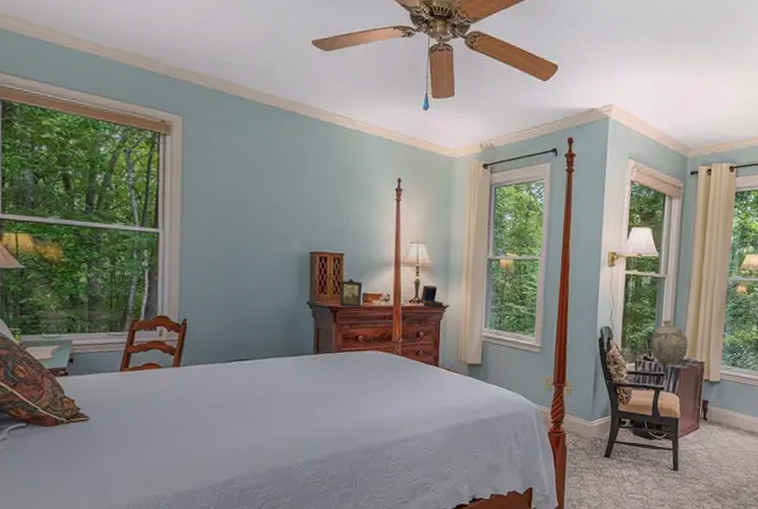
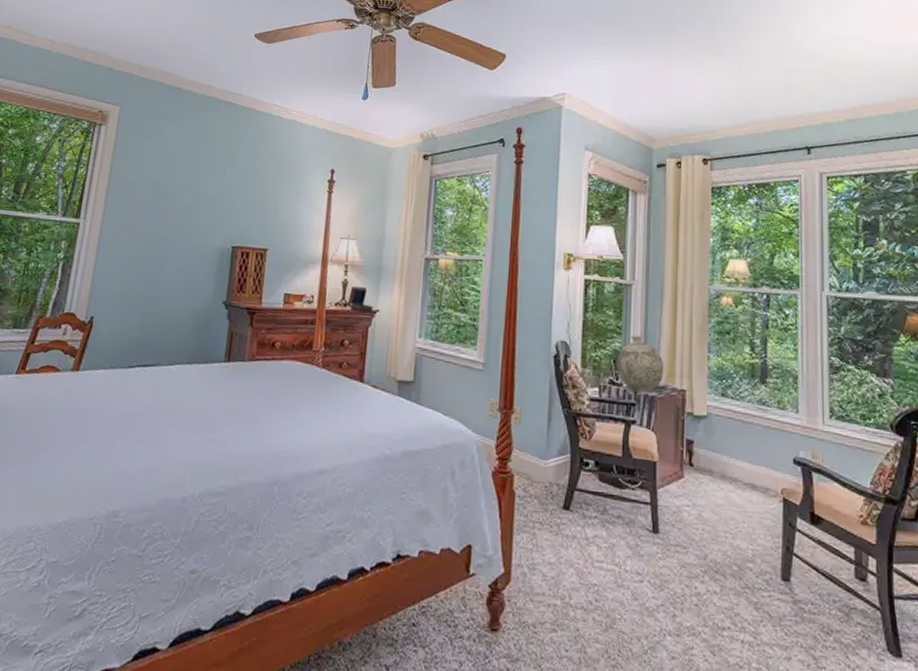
photo frame: present [340,279,363,308] -> none [258,277,285,310]

